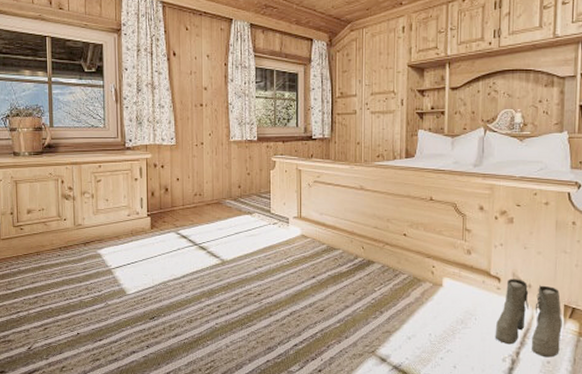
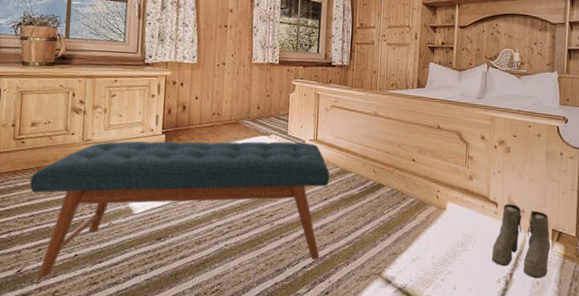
bench: none [31,220,317,354] -> present [30,141,330,277]

